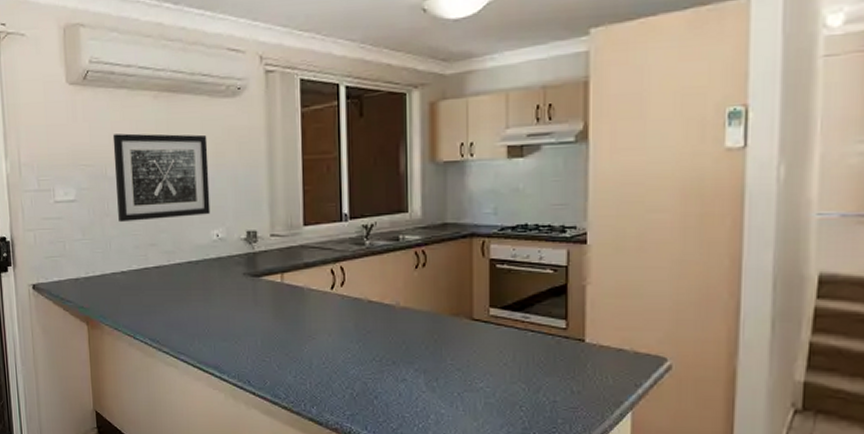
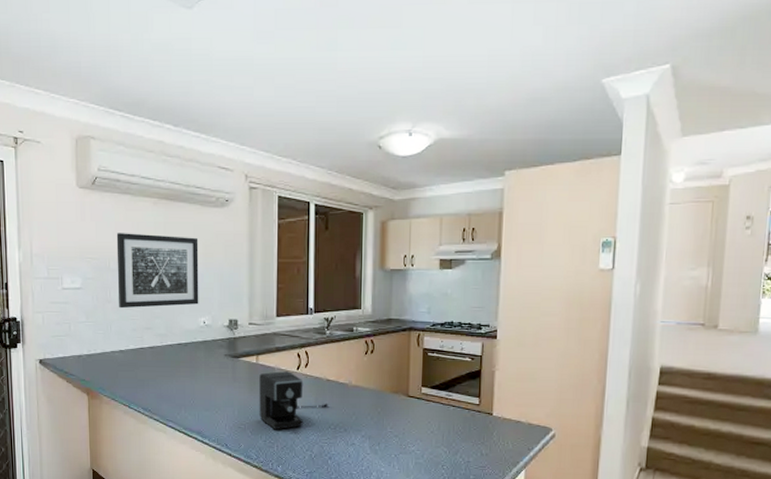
coffee maker: none [285,292,371,364] -> present [259,371,328,430]

